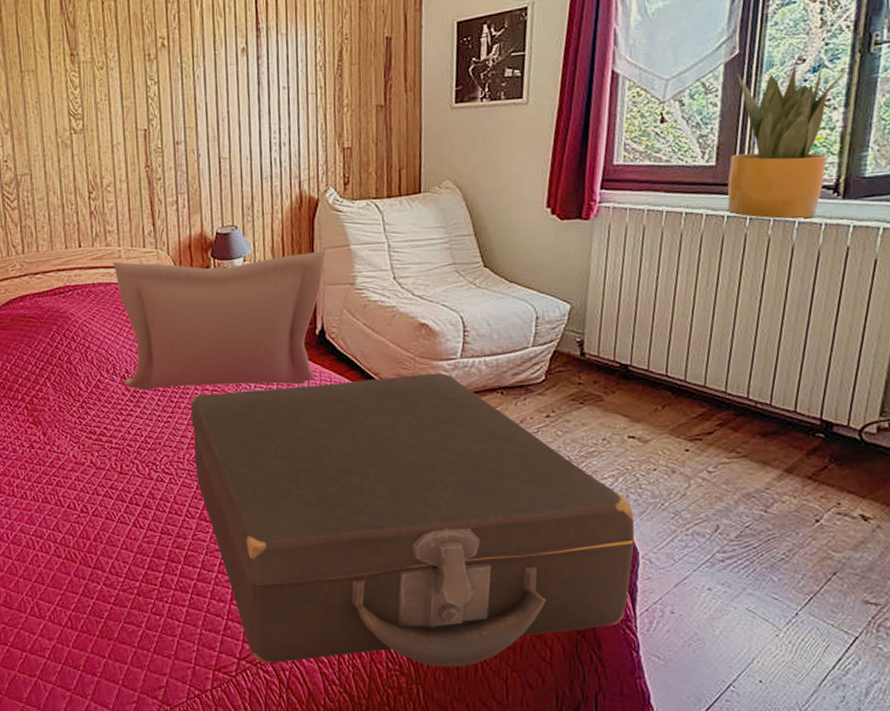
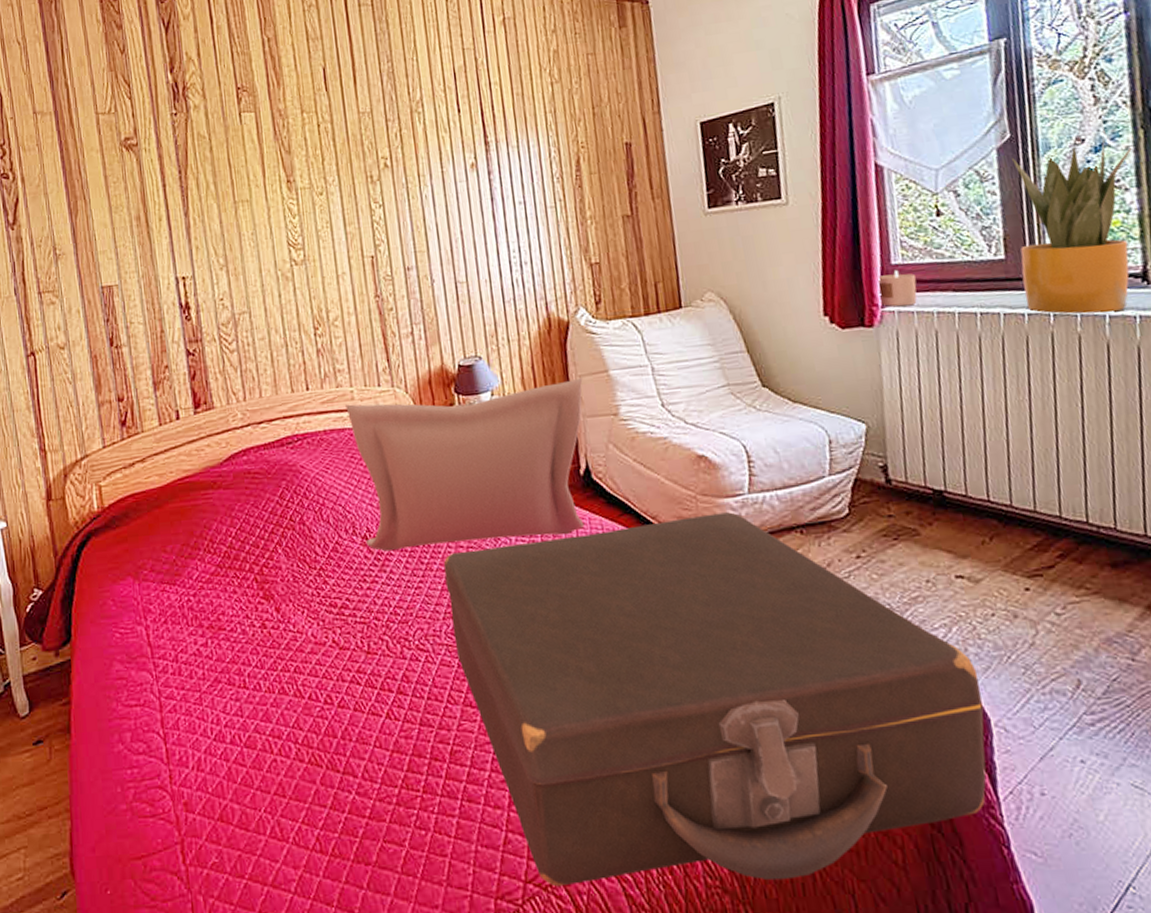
candle: none [599,169,633,203] -> present [878,269,917,307]

